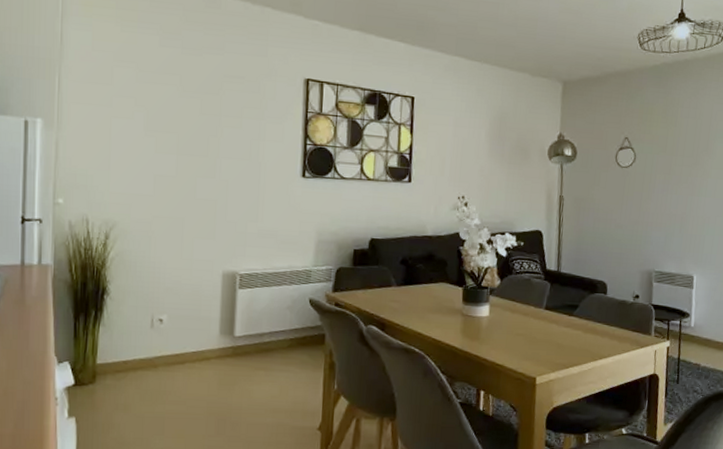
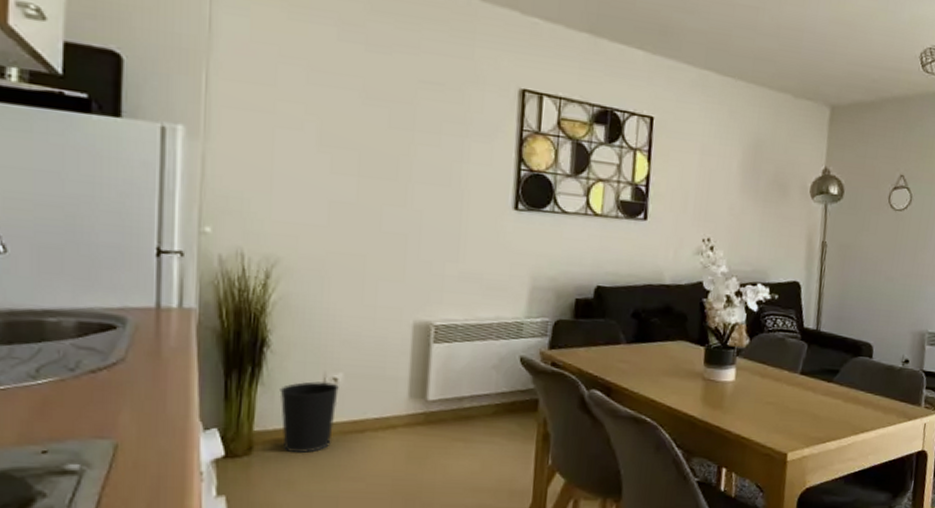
wastebasket: none [117,321,164,381] -> present [279,381,339,453]

